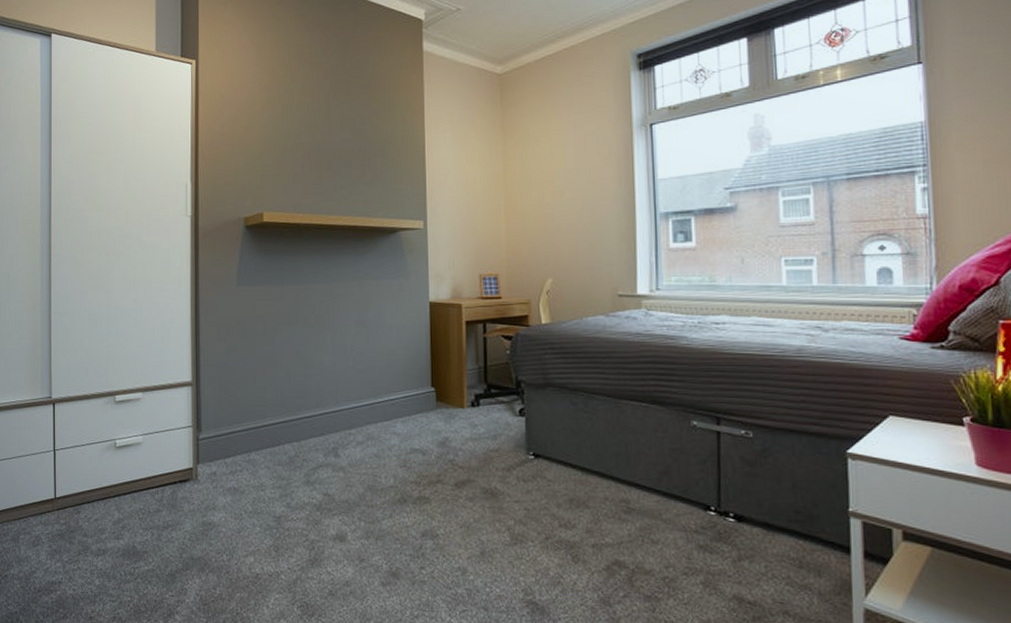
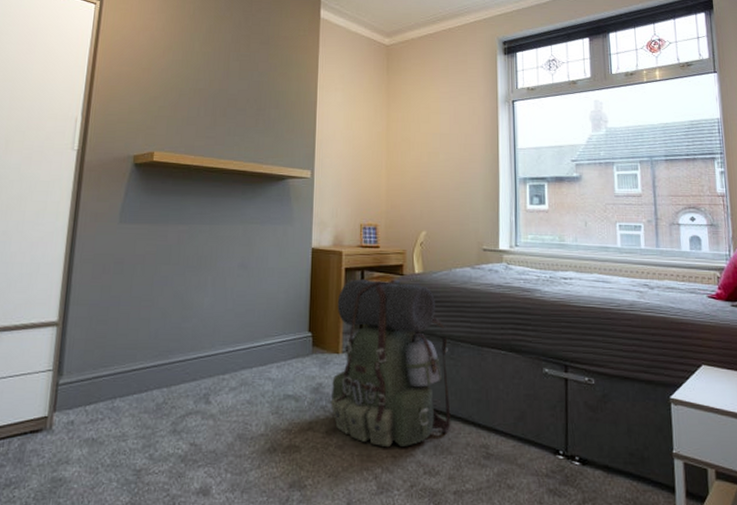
backpack: none [458,331,587,501] -> present [330,278,451,448]

